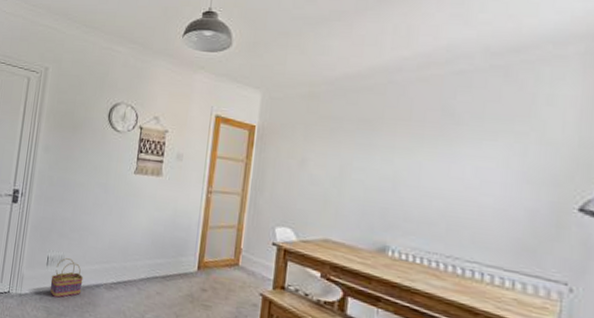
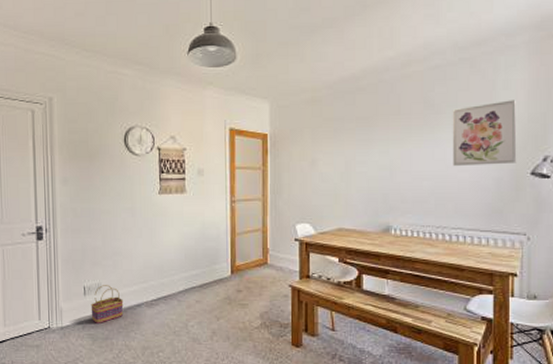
wall art: none [473,118,563,195] -> present [452,100,517,166]

